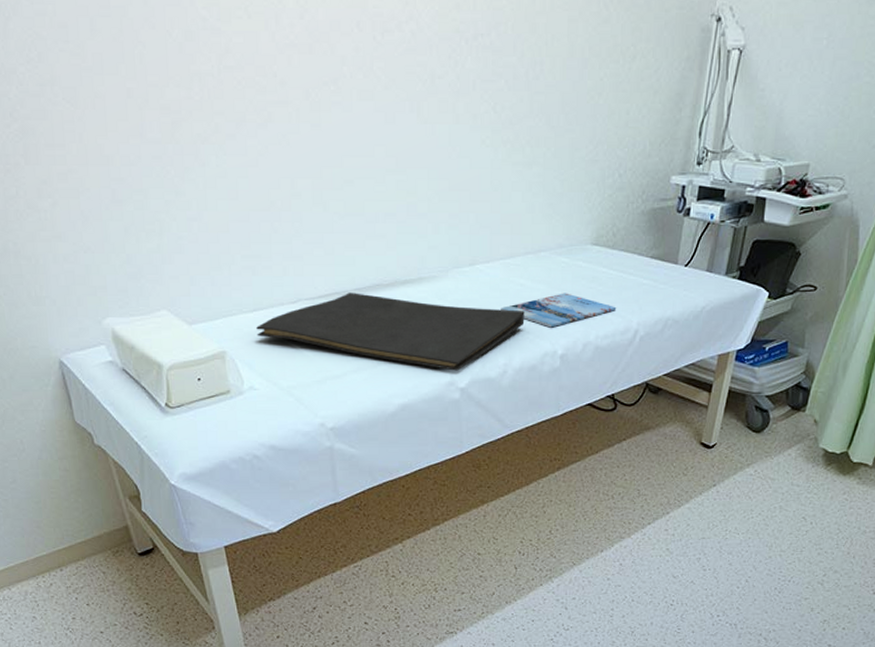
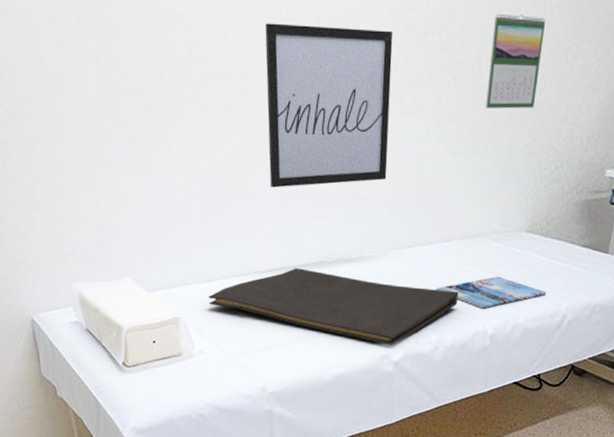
wall art: none [301,27,442,207] -> present [265,23,393,188]
calendar: none [543,12,601,115] -> present [486,13,546,109]

